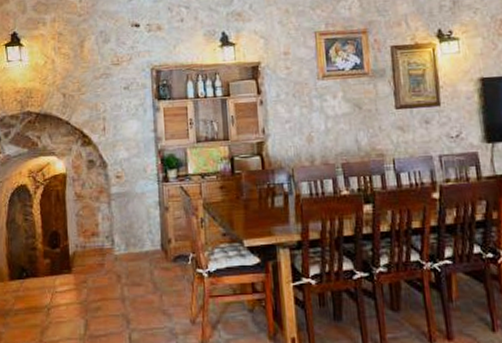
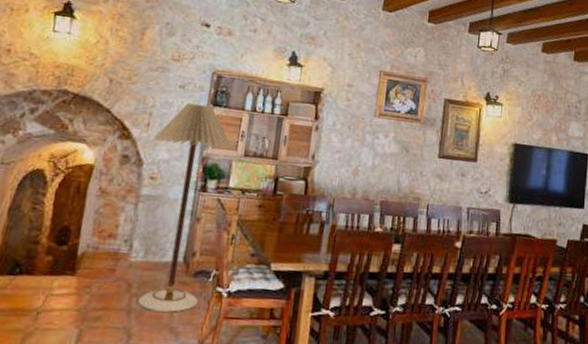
floor lamp: none [111,100,184,297] -> present [138,102,232,312]

